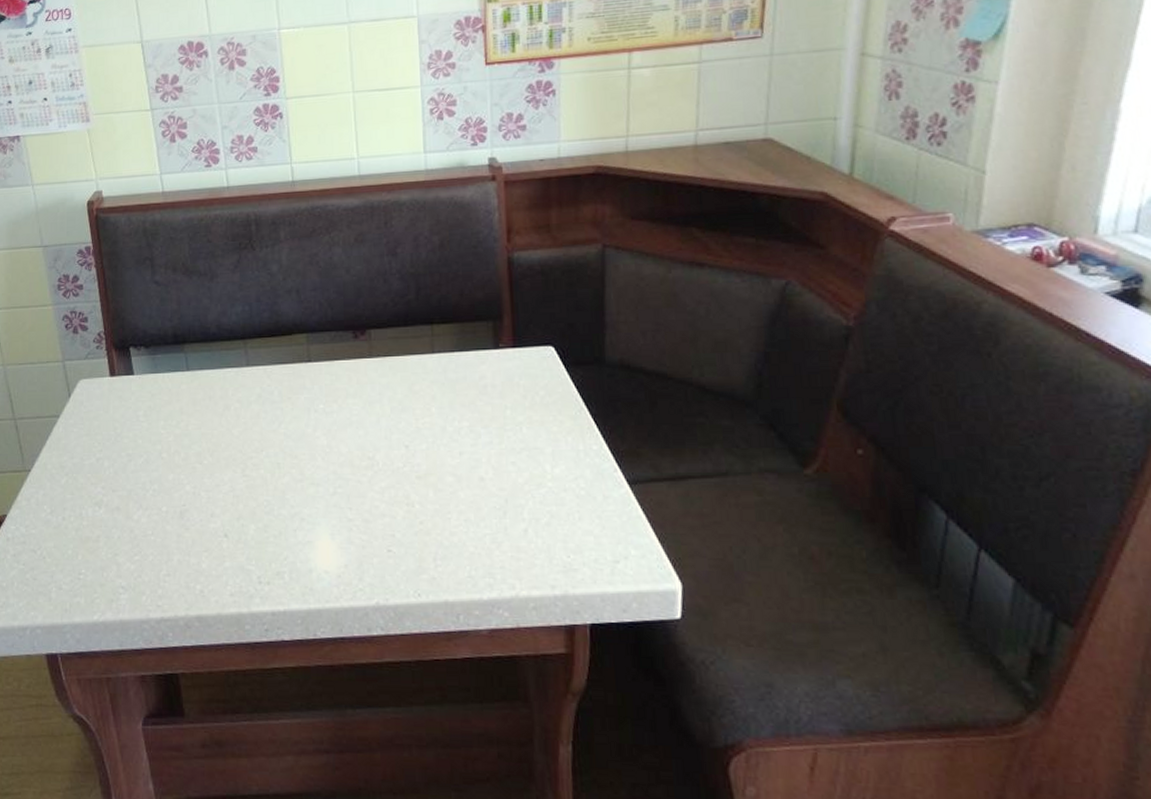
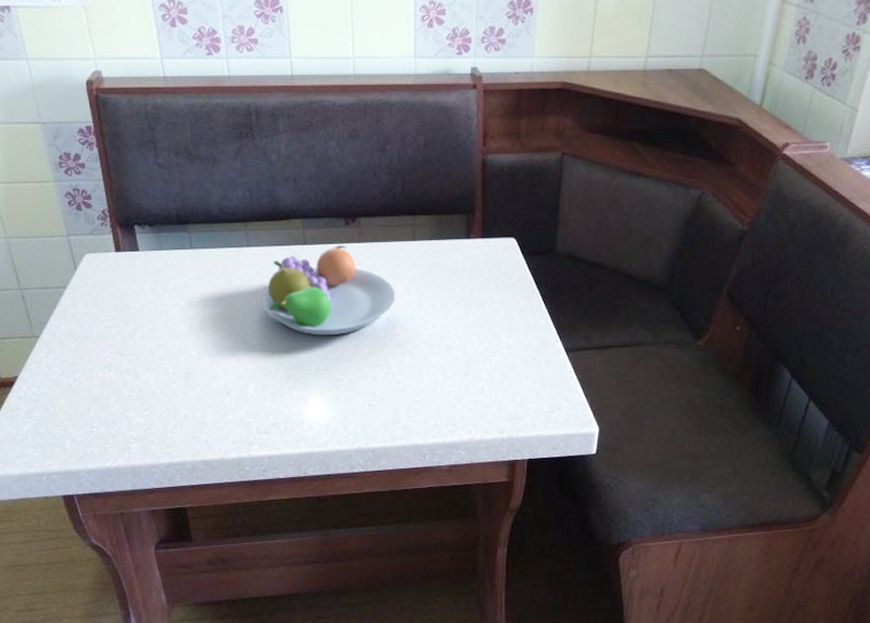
fruit bowl: none [263,362,414,467] -> present [262,246,396,336]

